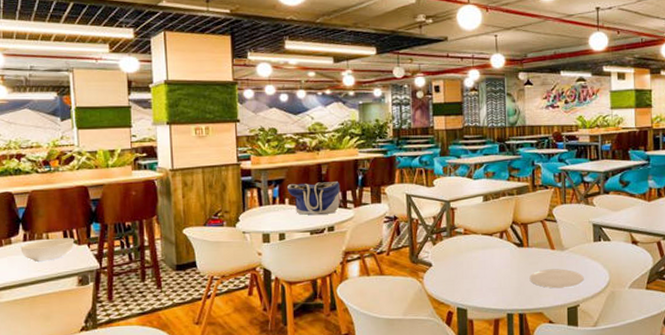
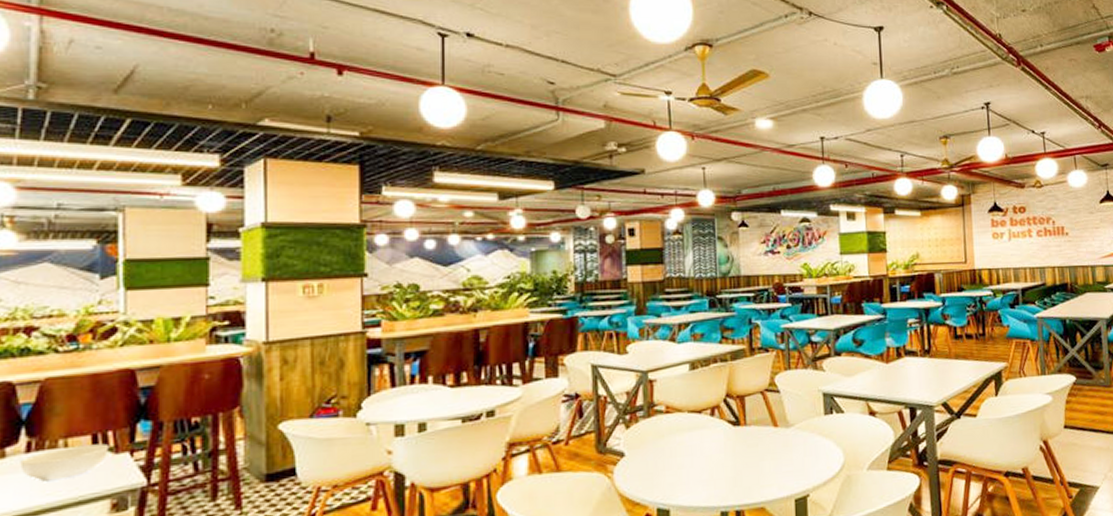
tote bag: present [287,182,341,215] -> none [432,351,505,397]
plate: present [529,269,584,289] -> none [748,450,814,476]

